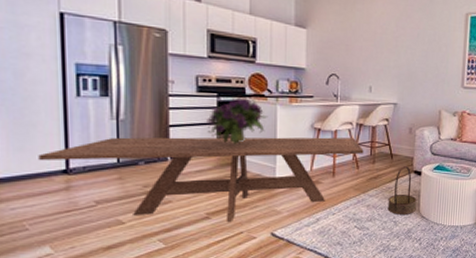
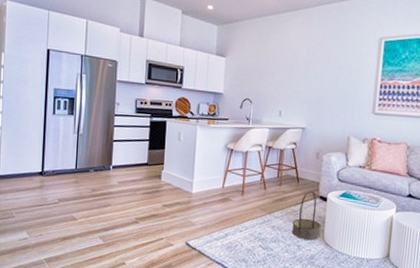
dining table: present [38,137,364,222] -> none [25,148,272,228]
bouquet: present [207,97,269,146] -> none [140,118,190,161]

